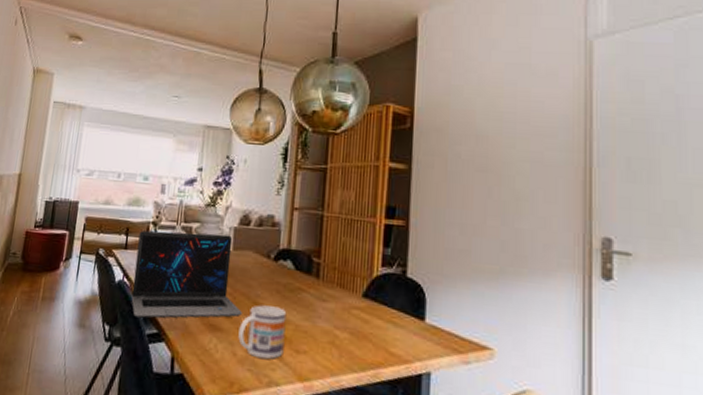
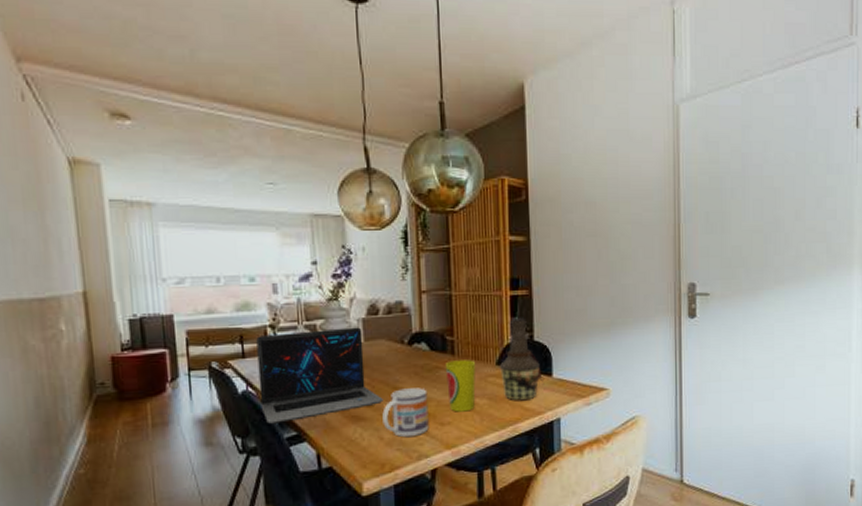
cup: none [307,284,340,343] -> present [445,360,476,412]
bottle: none [366,248,414,344] -> present [500,317,543,401]

